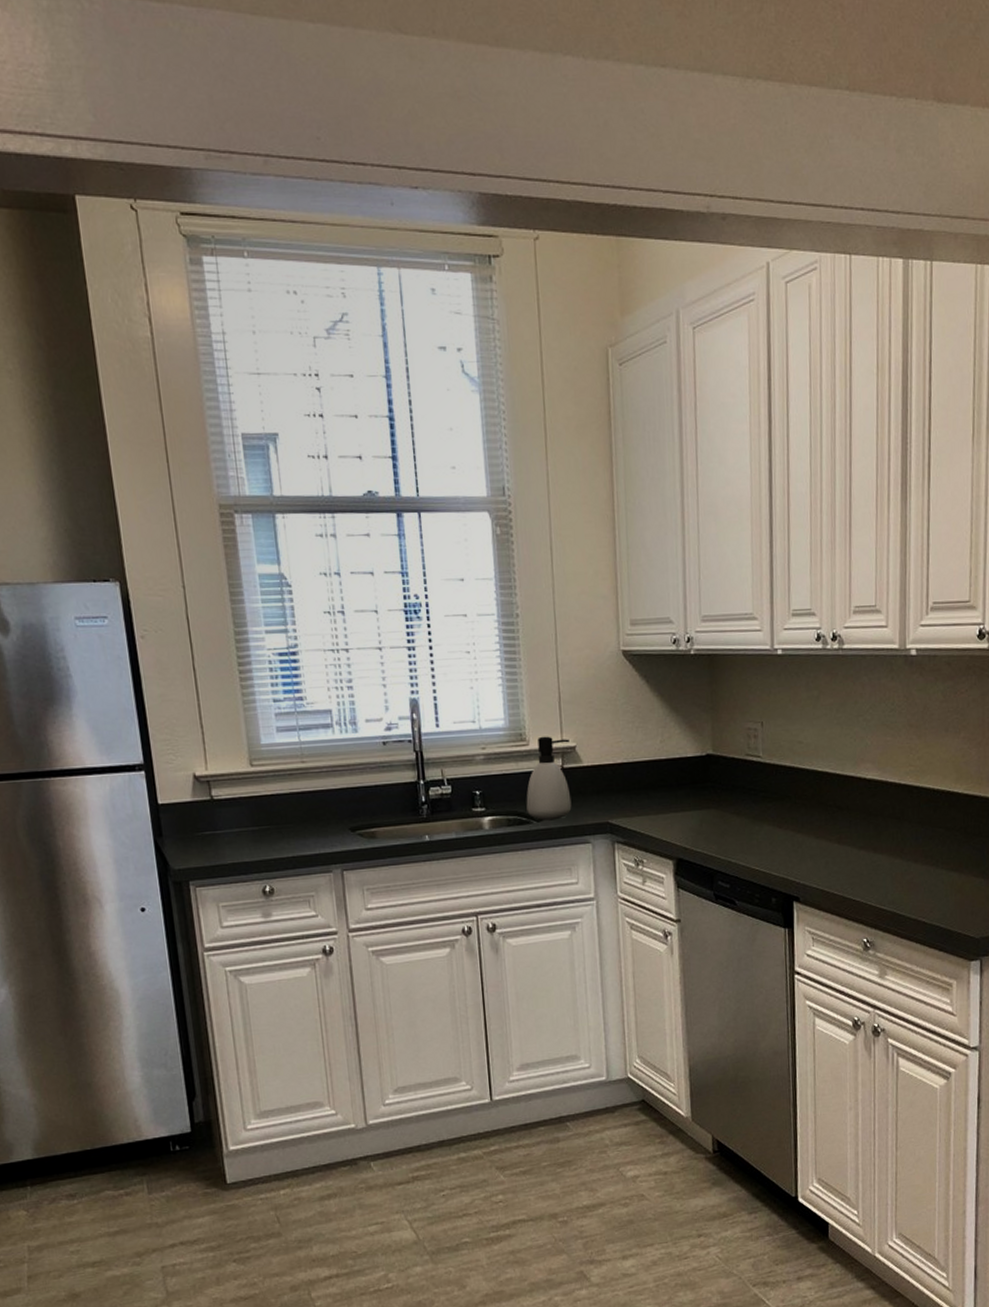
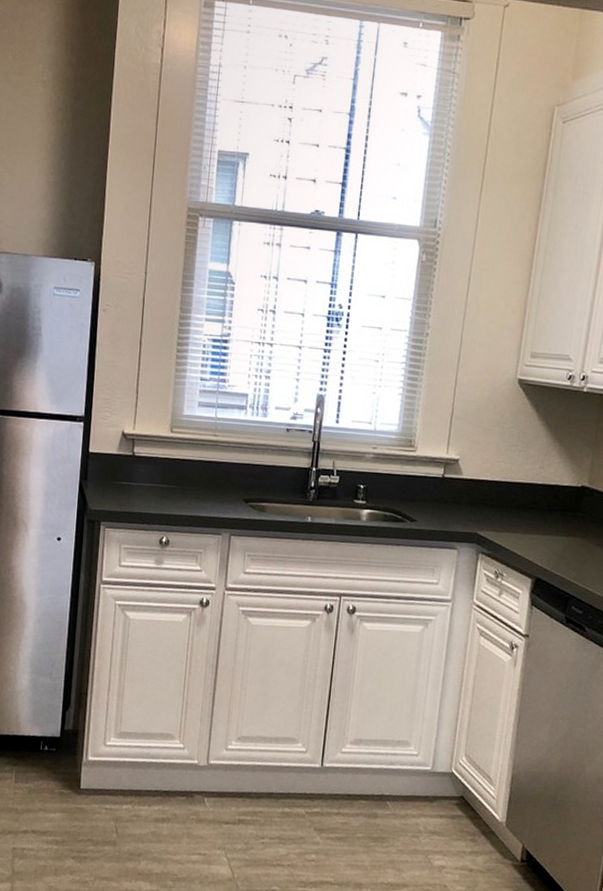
soap dispenser: present [526,736,572,821] -> none [403,445,454,523]

